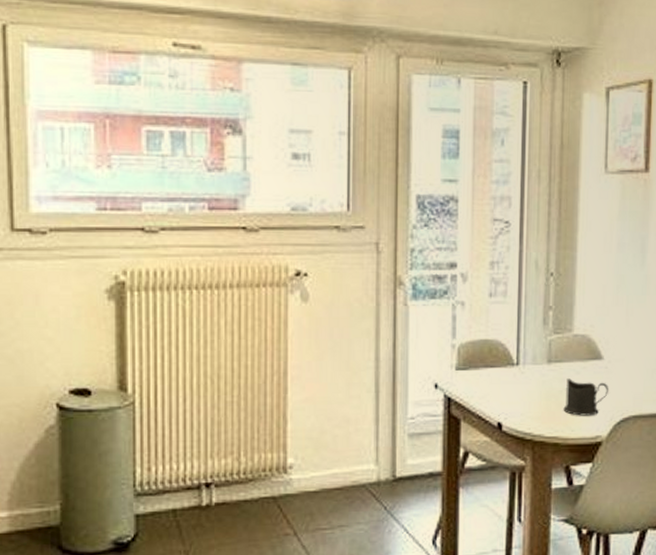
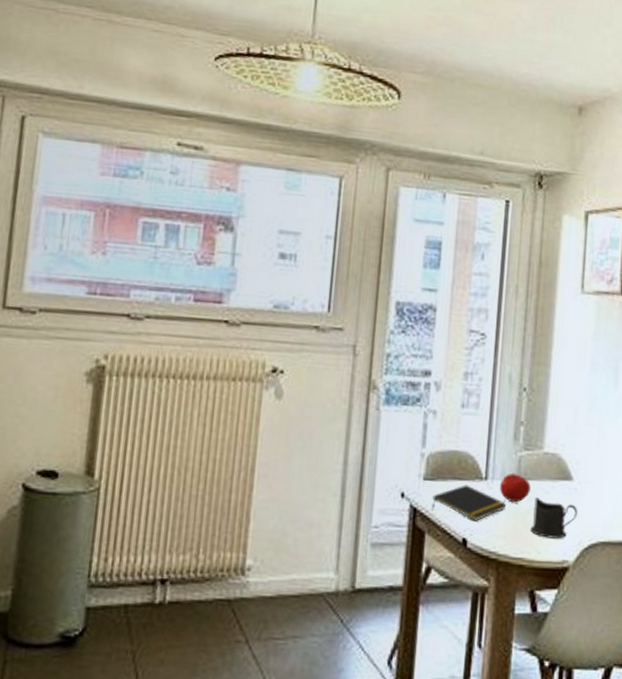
notepad: none [466,371,539,406] -> present [432,484,507,521]
fruit: none [532,356,562,385] -> present [500,473,531,503]

